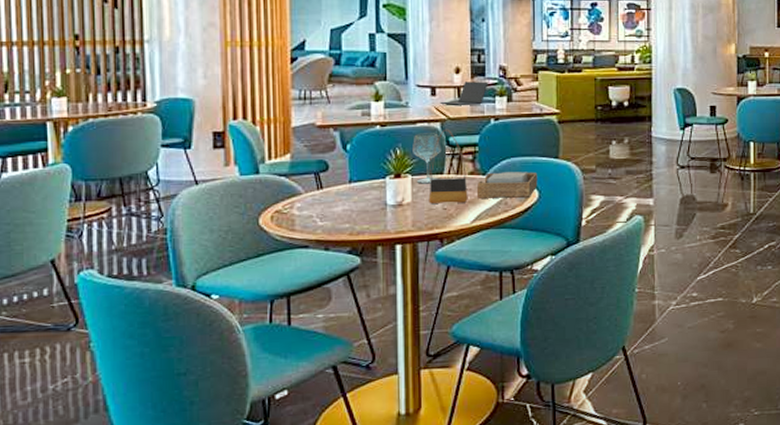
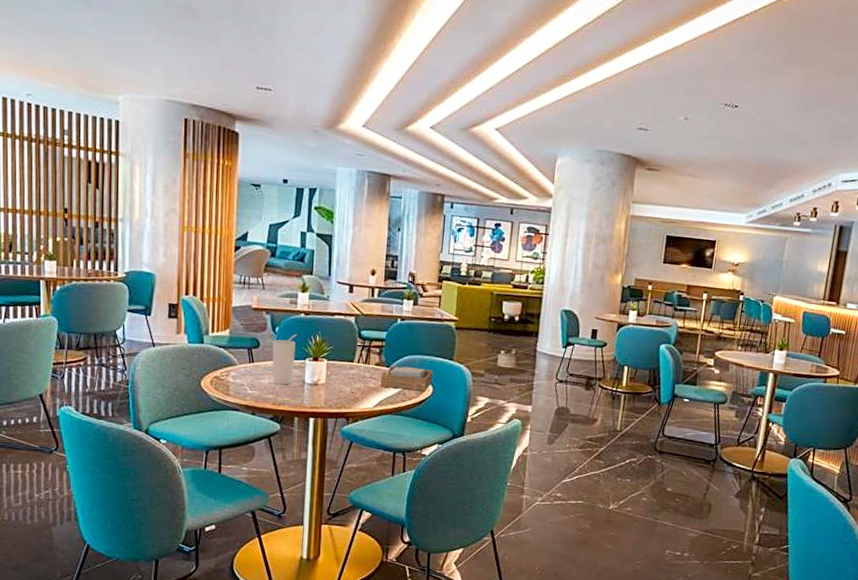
cup: none [344,149,374,211] -> present [272,334,297,385]
wine glass: present [413,133,442,184] -> none [330,324,354,369]
shoulder bag: present [428,129,468,204] -> none [339,323,374,389]
laptop: present [440,81,488,106] -> none [356,283,399,306]

